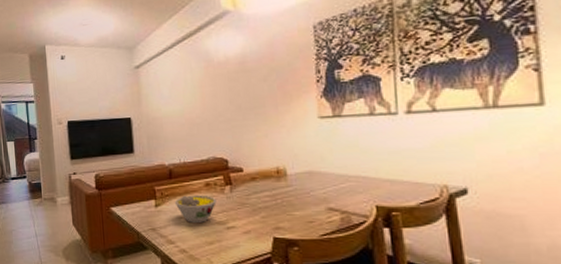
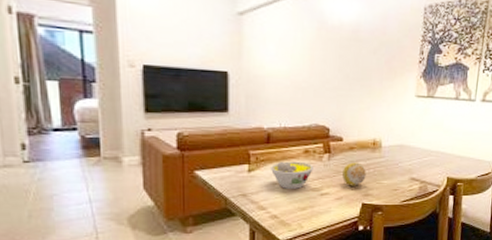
fruit: none [247,193,274,219] -> present [342,162,366,186]

